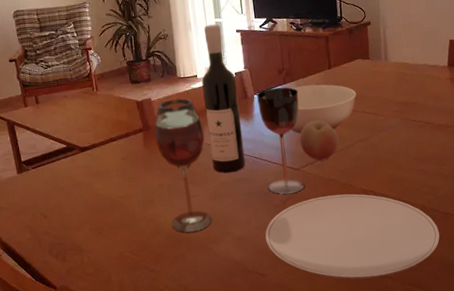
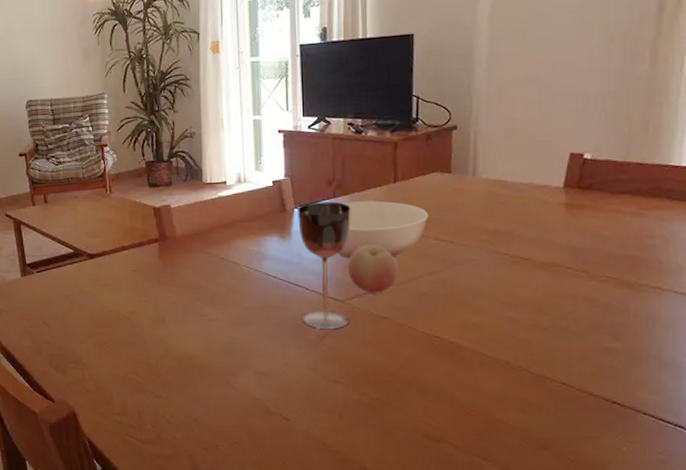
wineglass: present [153,98,212,233] -> none [171,207,231,360]
bottle: present [202,24,246,173] -> none [231,122,277,298]
plate: present [265,193,440,280] -> none [294,336,527,442]

